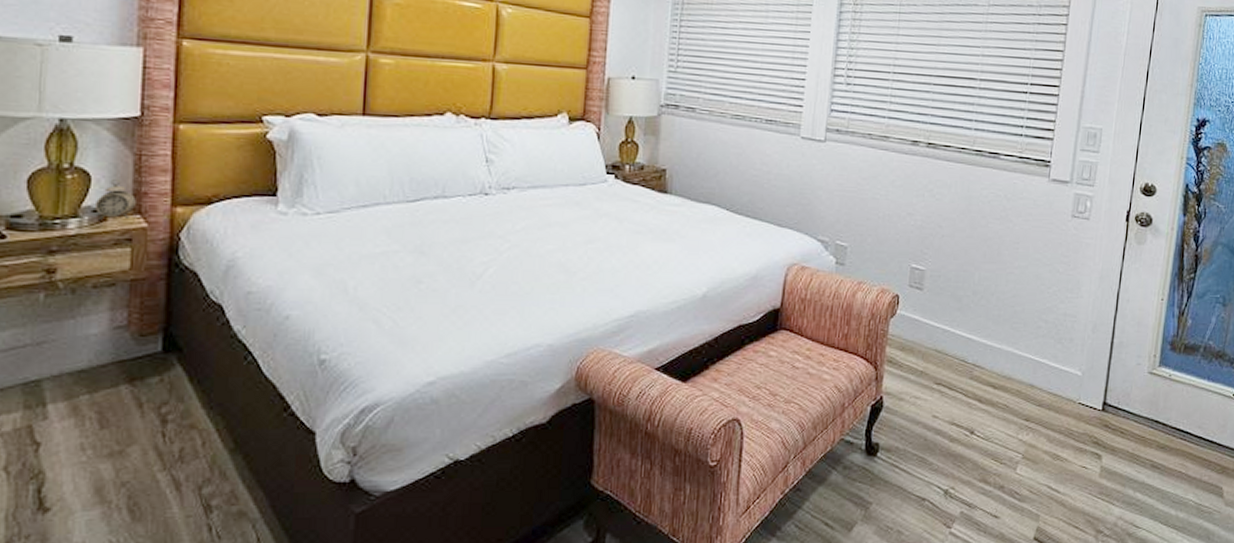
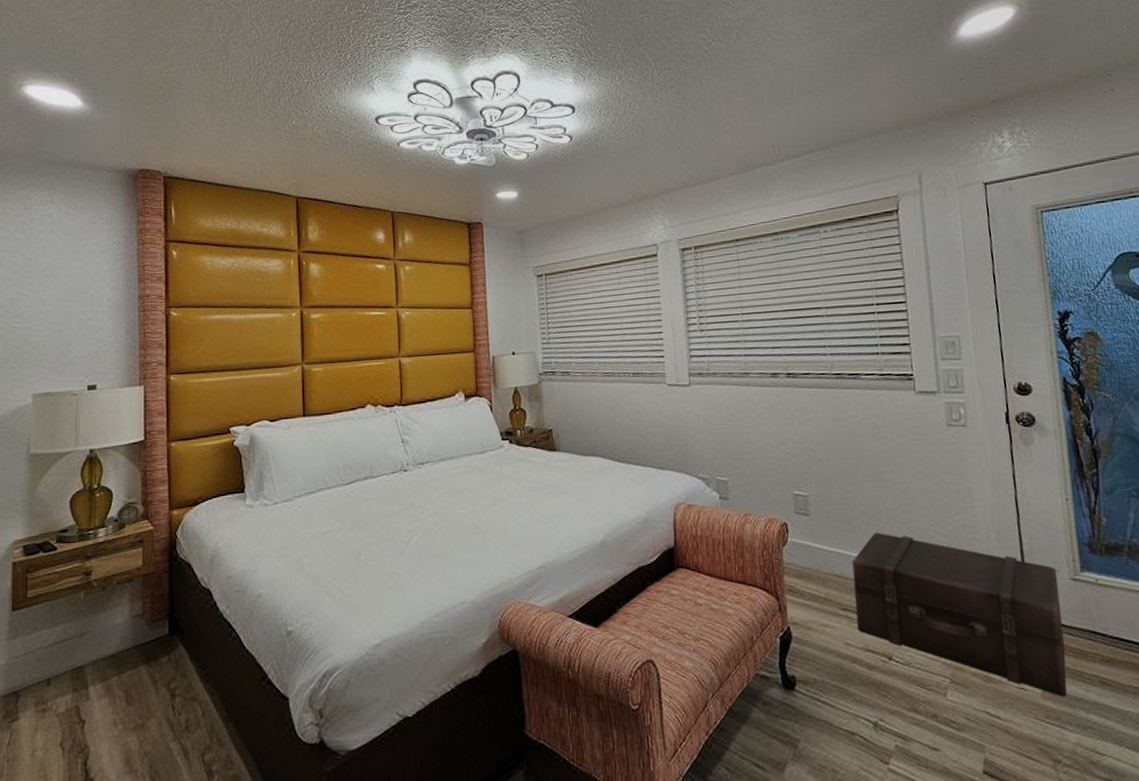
suitcase: none [948,312,1138,476] -> present [851,532,1067,696]

